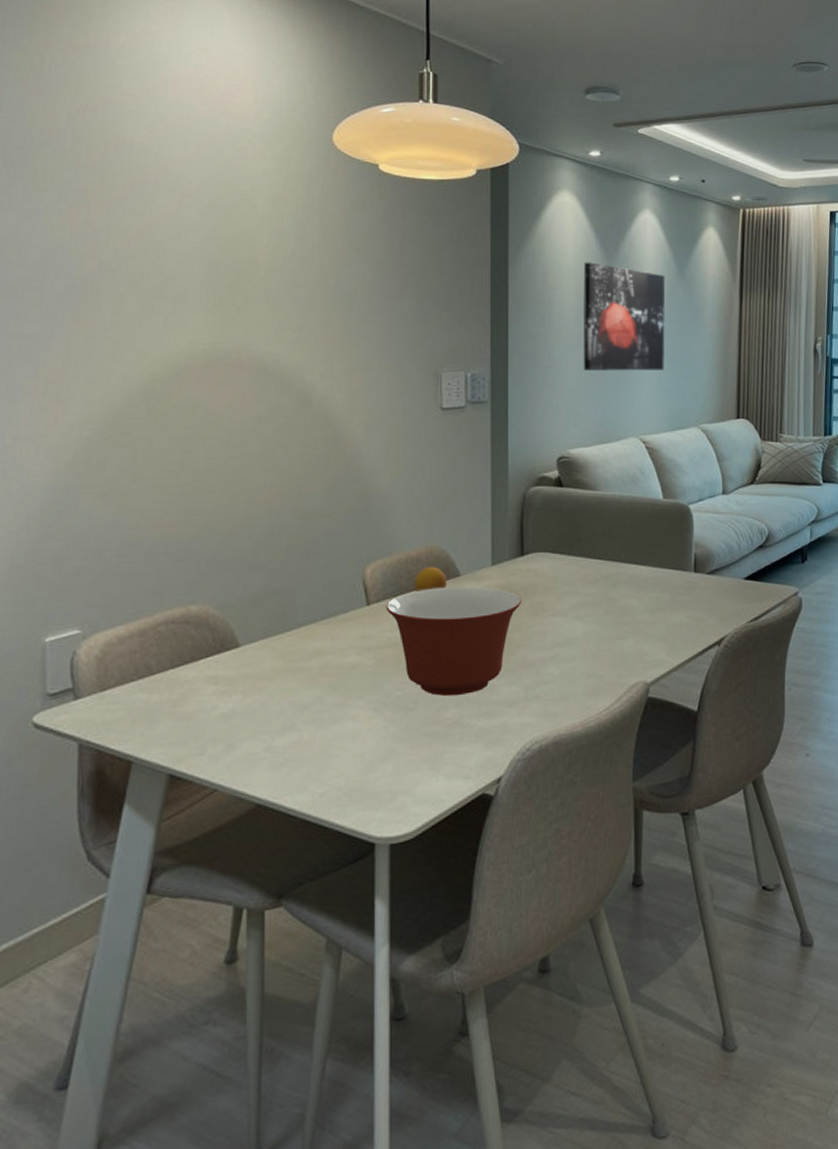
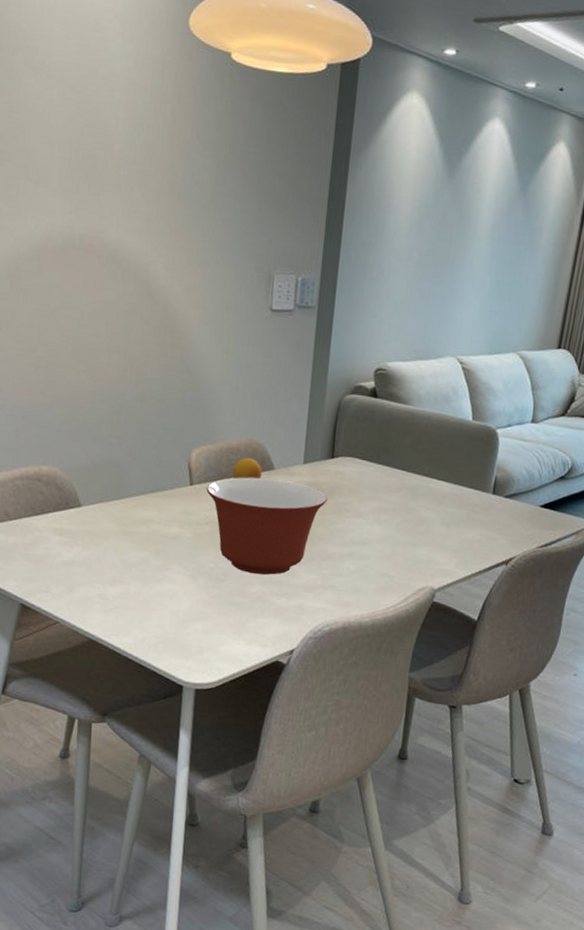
wall art: present [583,262,666,372] -> none [410,171,506,292]

